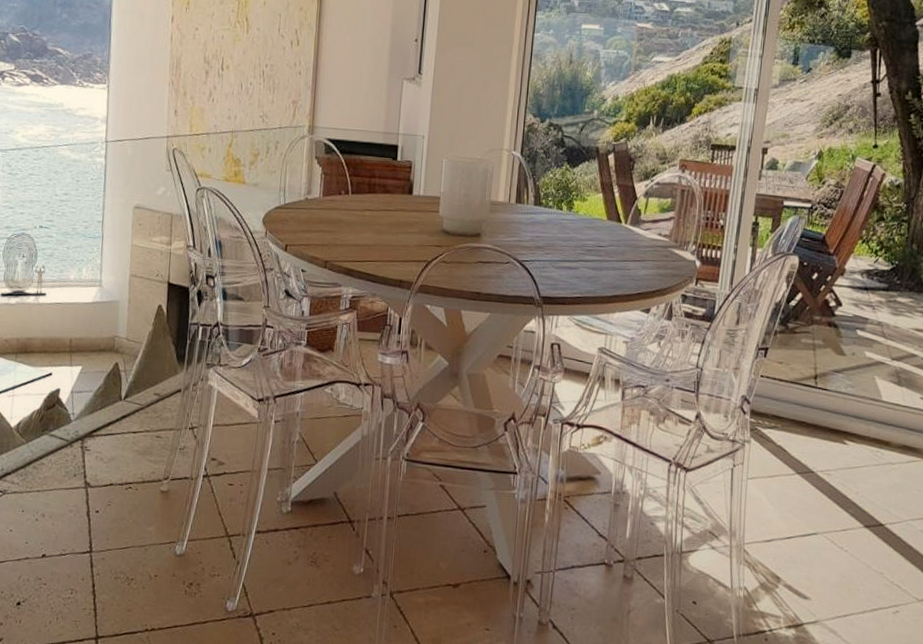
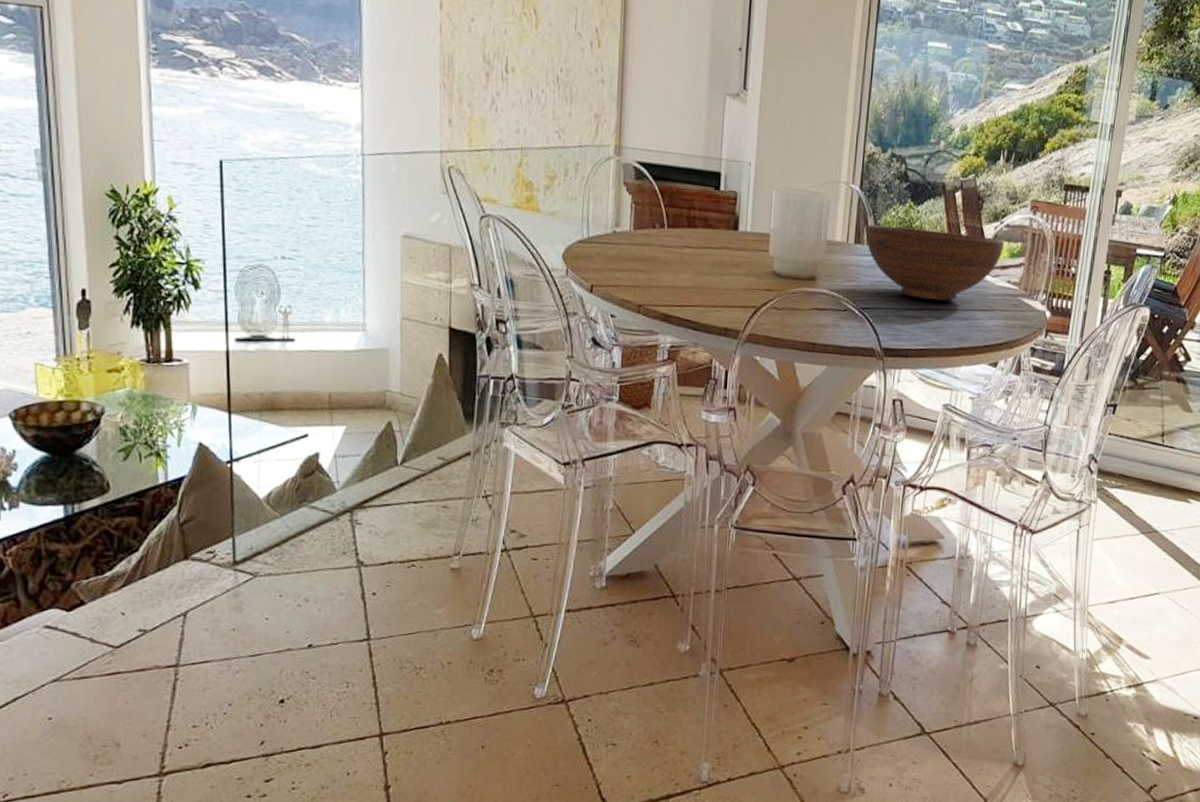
fruit bowl: none [525,185,656,253] -> present [865,224,1005,301]

